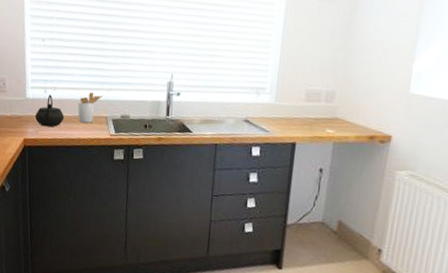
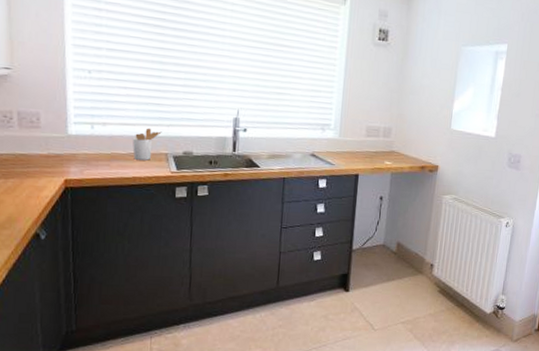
kettle: present [34,94,65,127] -> none [79,130,117,166]

